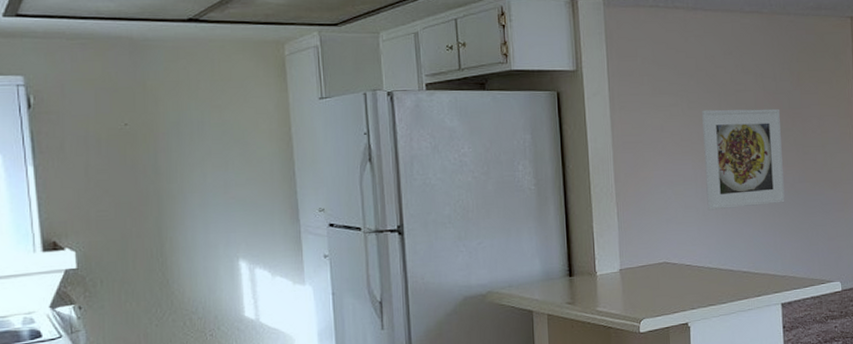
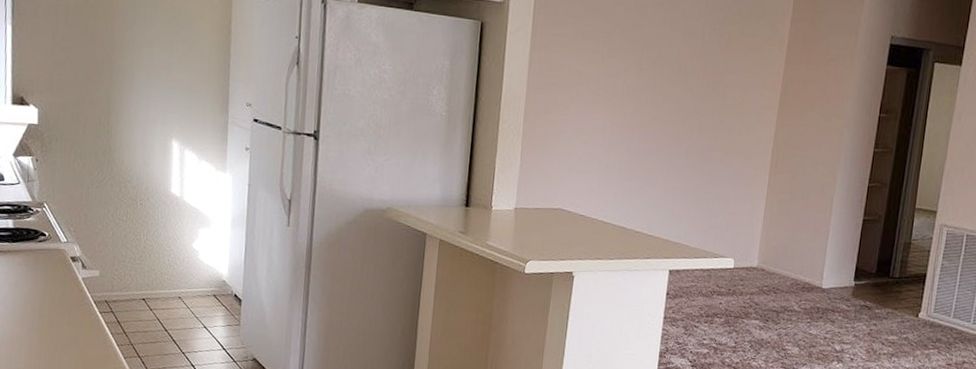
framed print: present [702,108,785,211] -> none [611,61,702,169]

